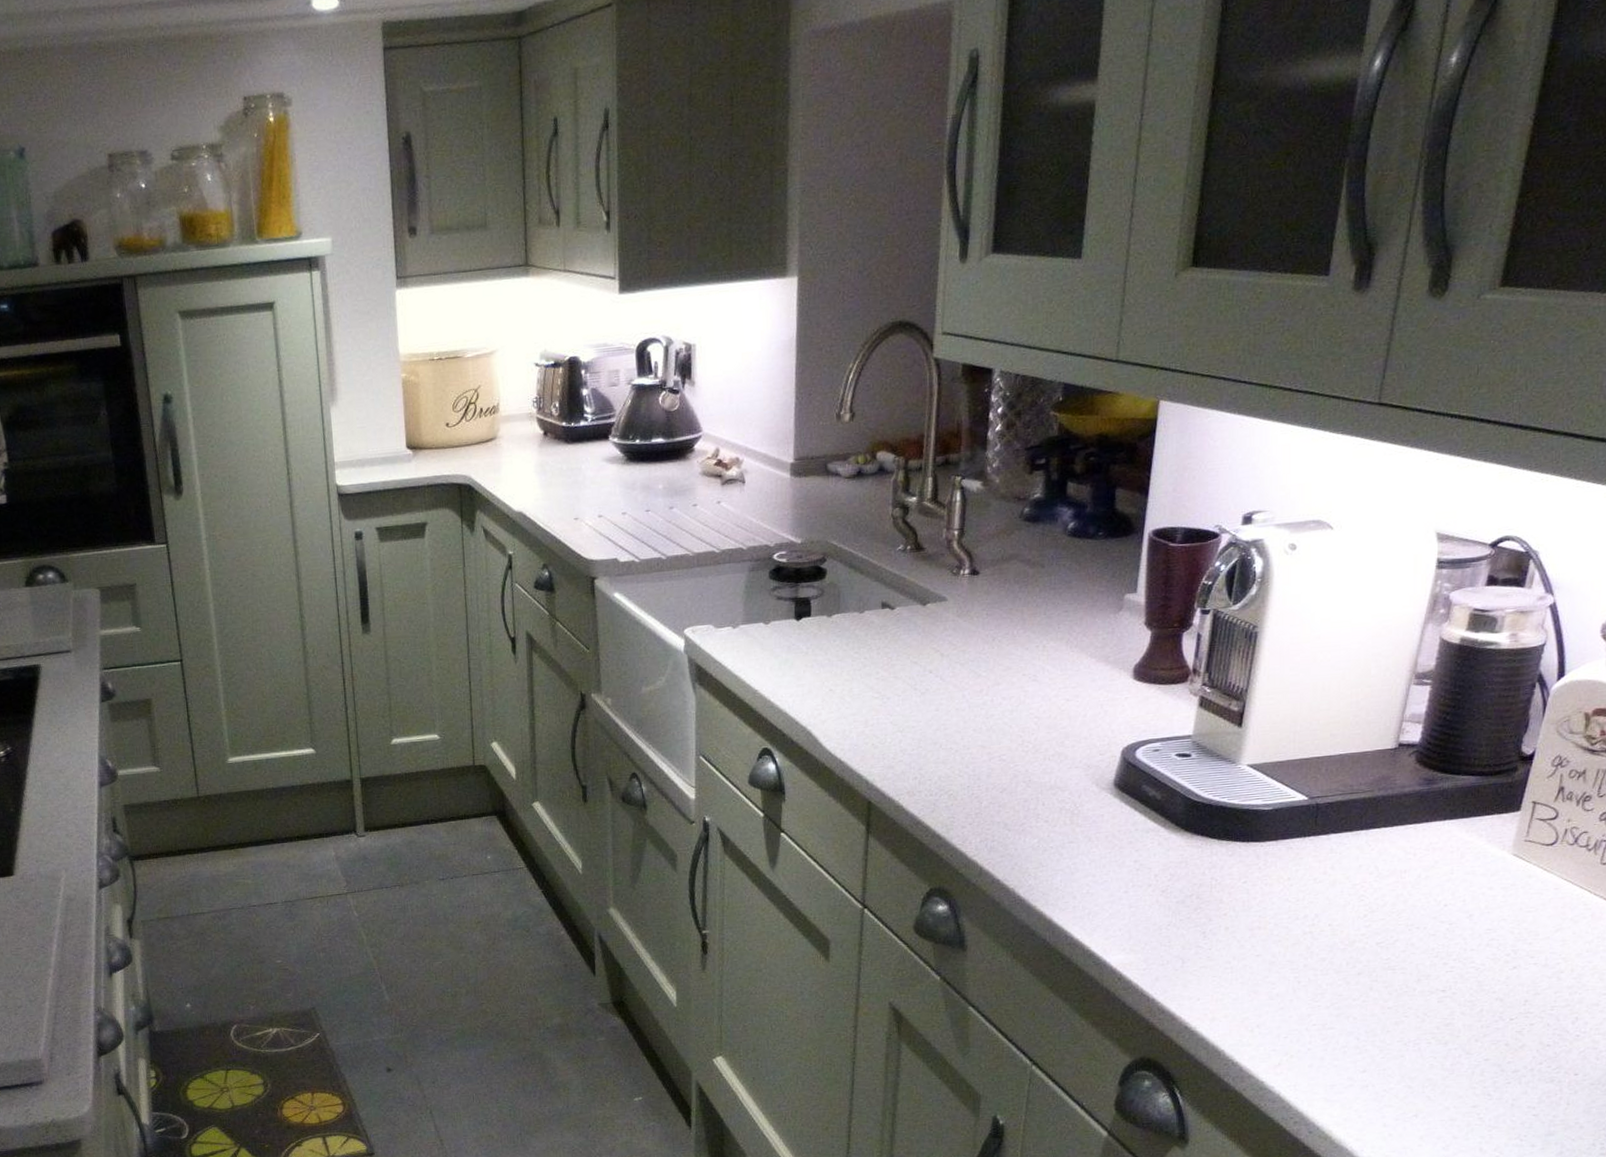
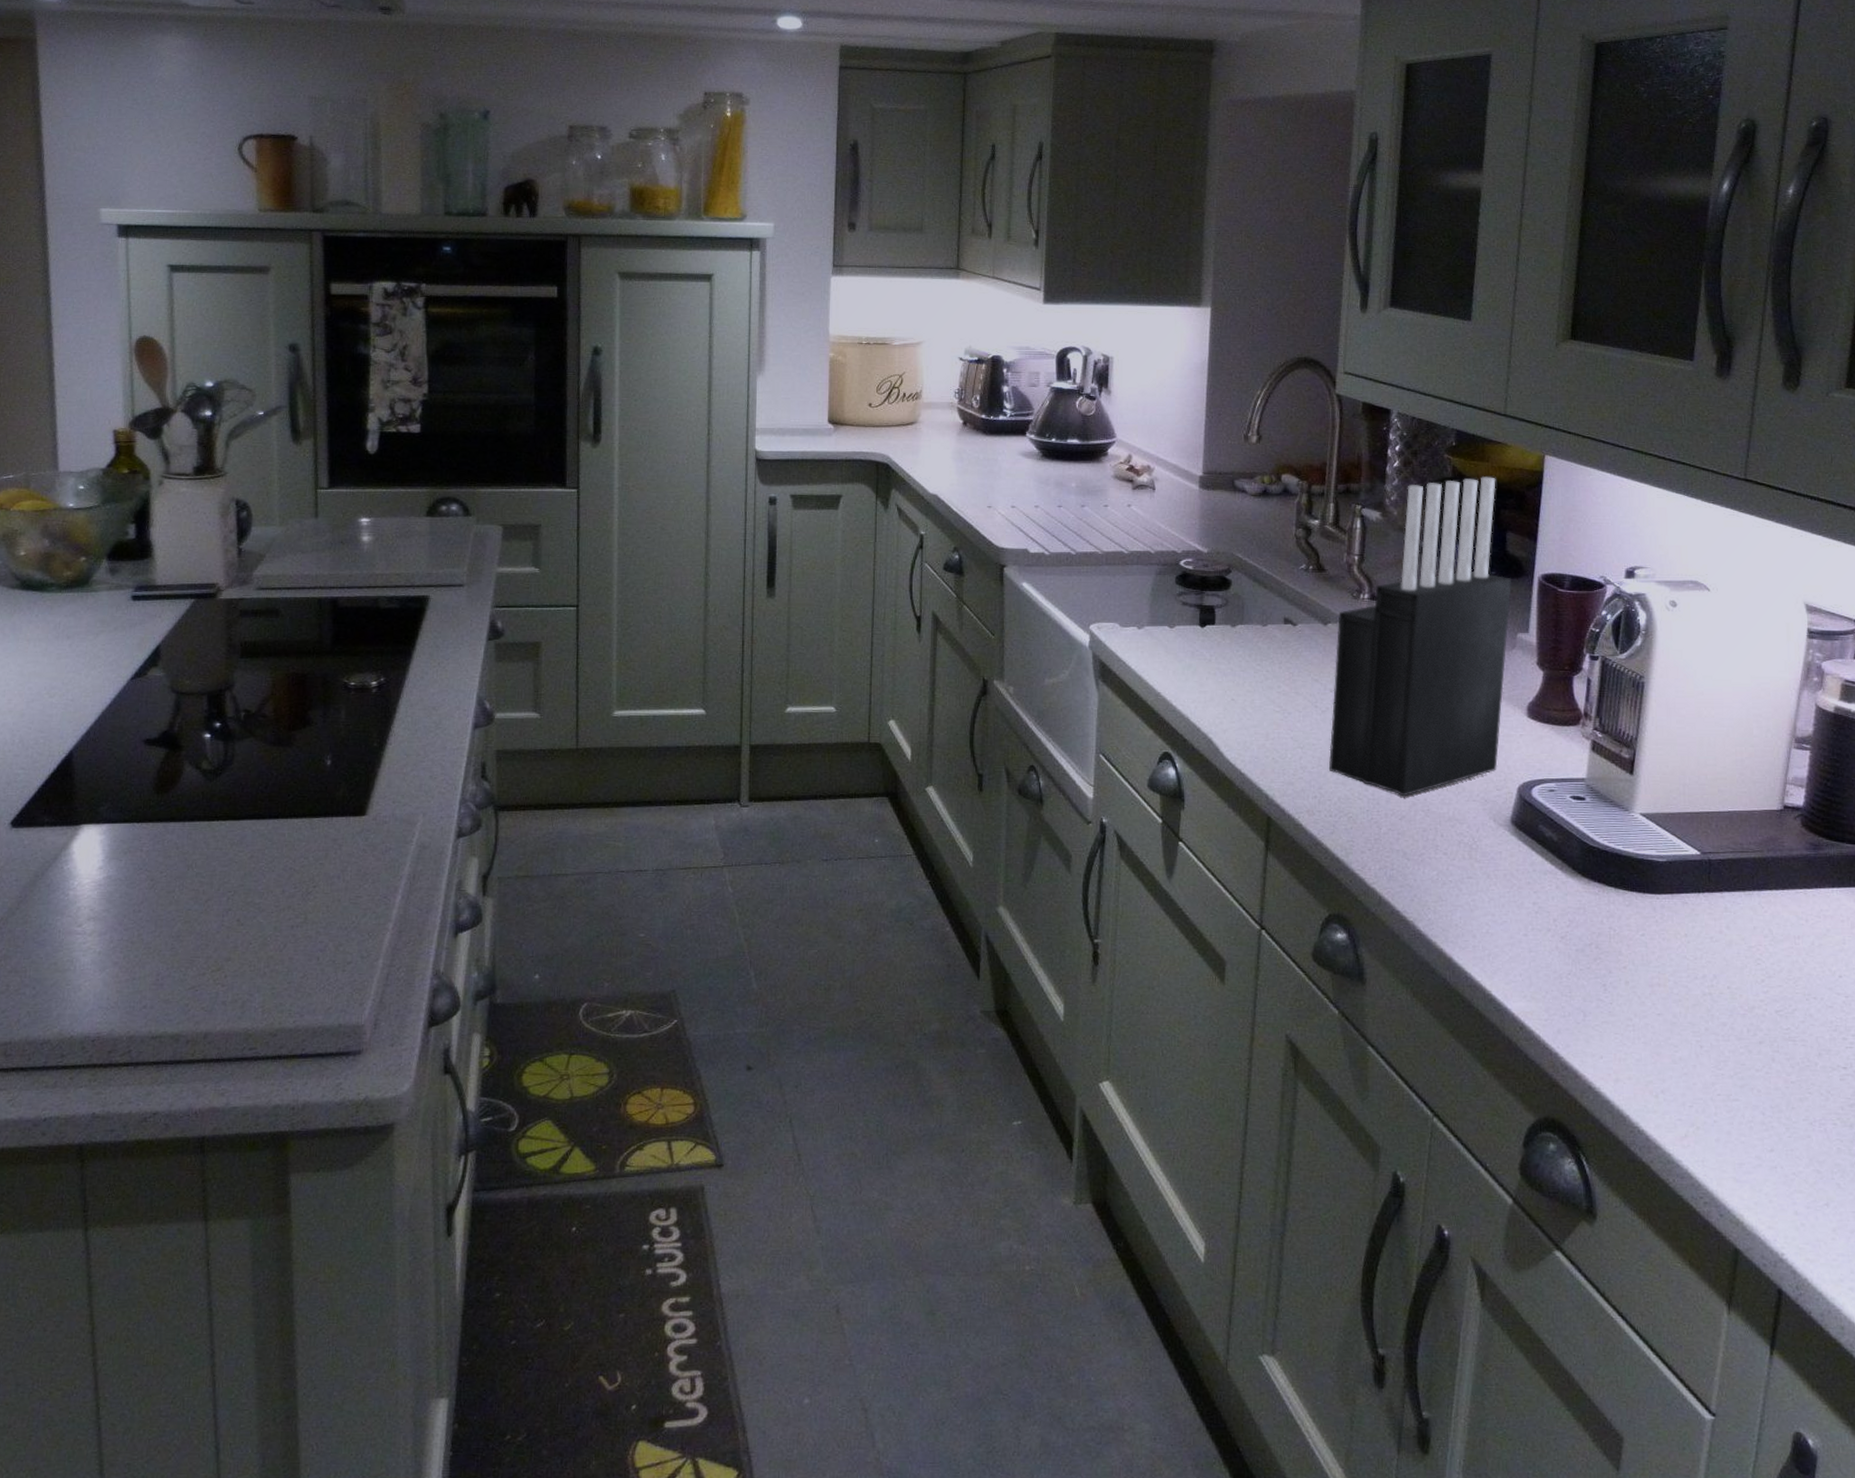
knife block: none [929,430,1120,770] -> present [1329,476,1511,797]

